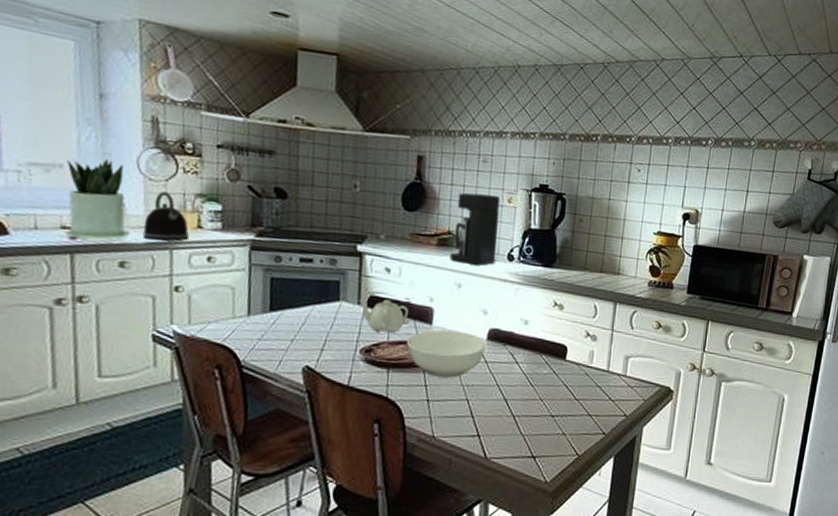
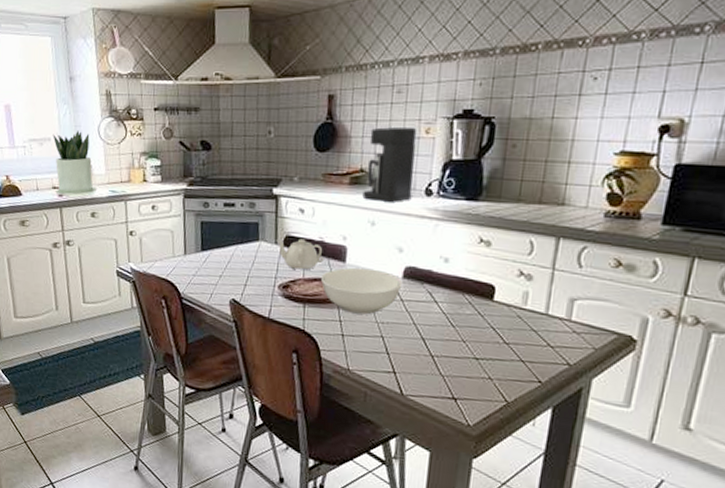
kettle: present [142,191,189,242] -> none [105,152,137,195]

